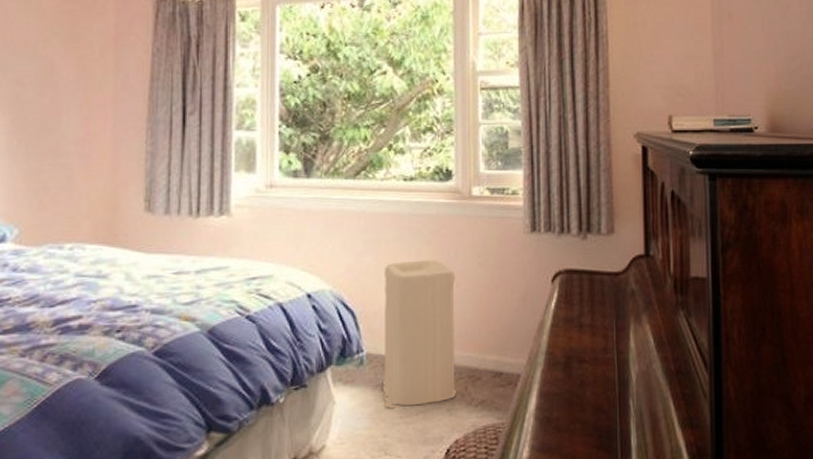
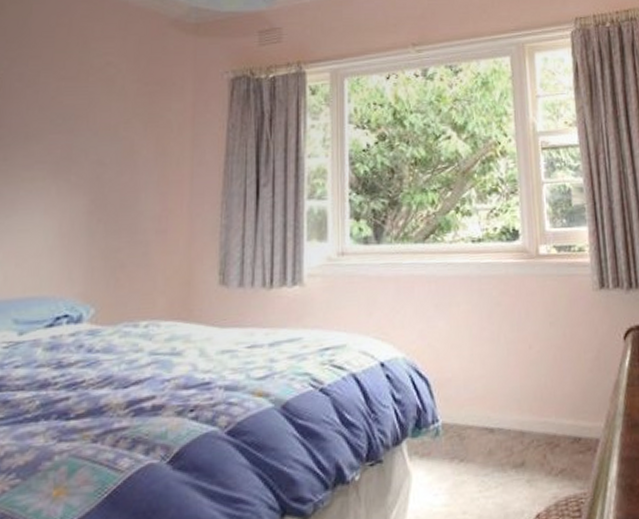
laundry basket: present [382,260,456,409] -> none [457,321,535,483]

